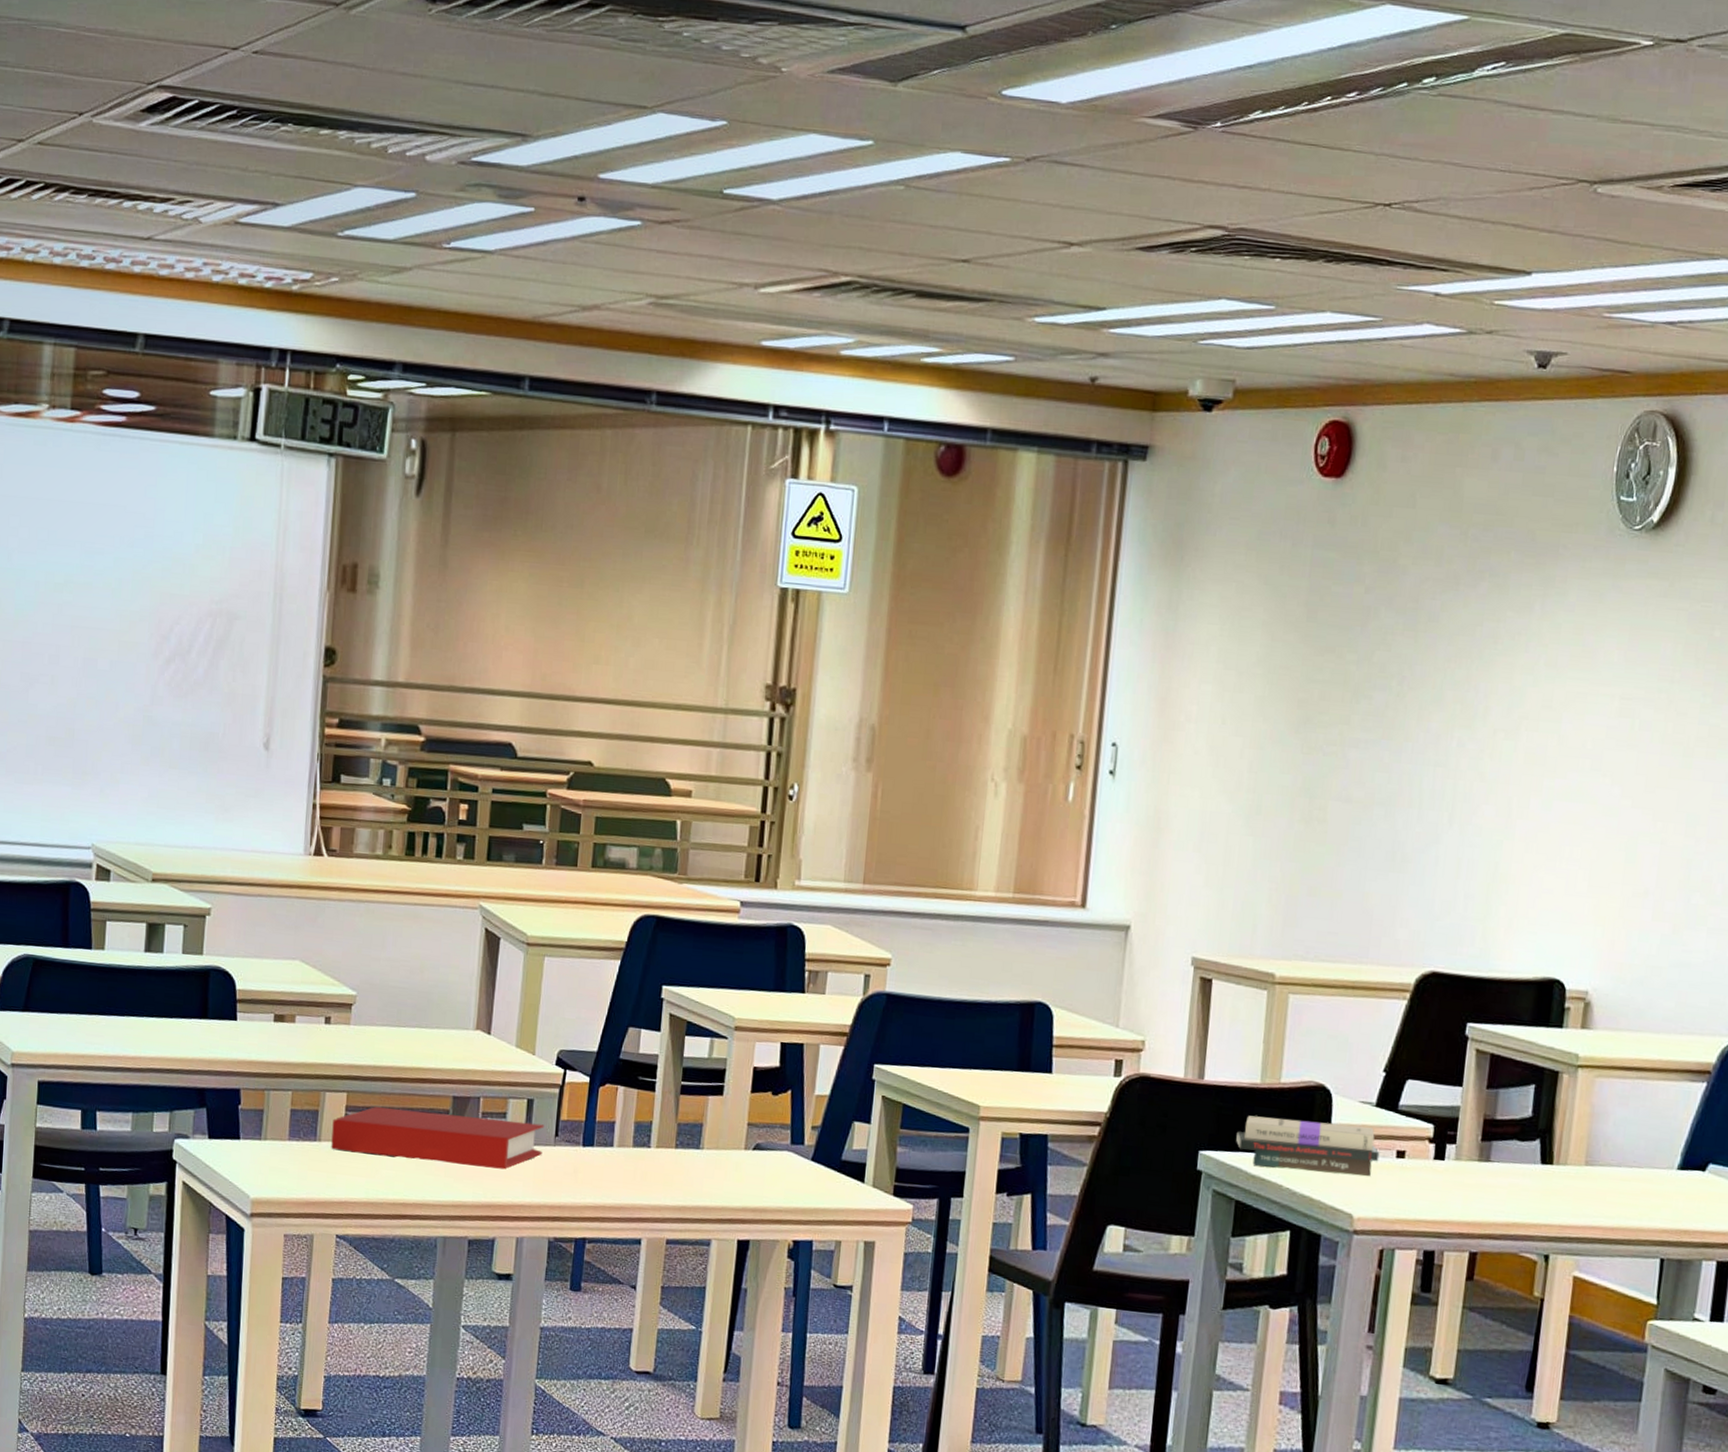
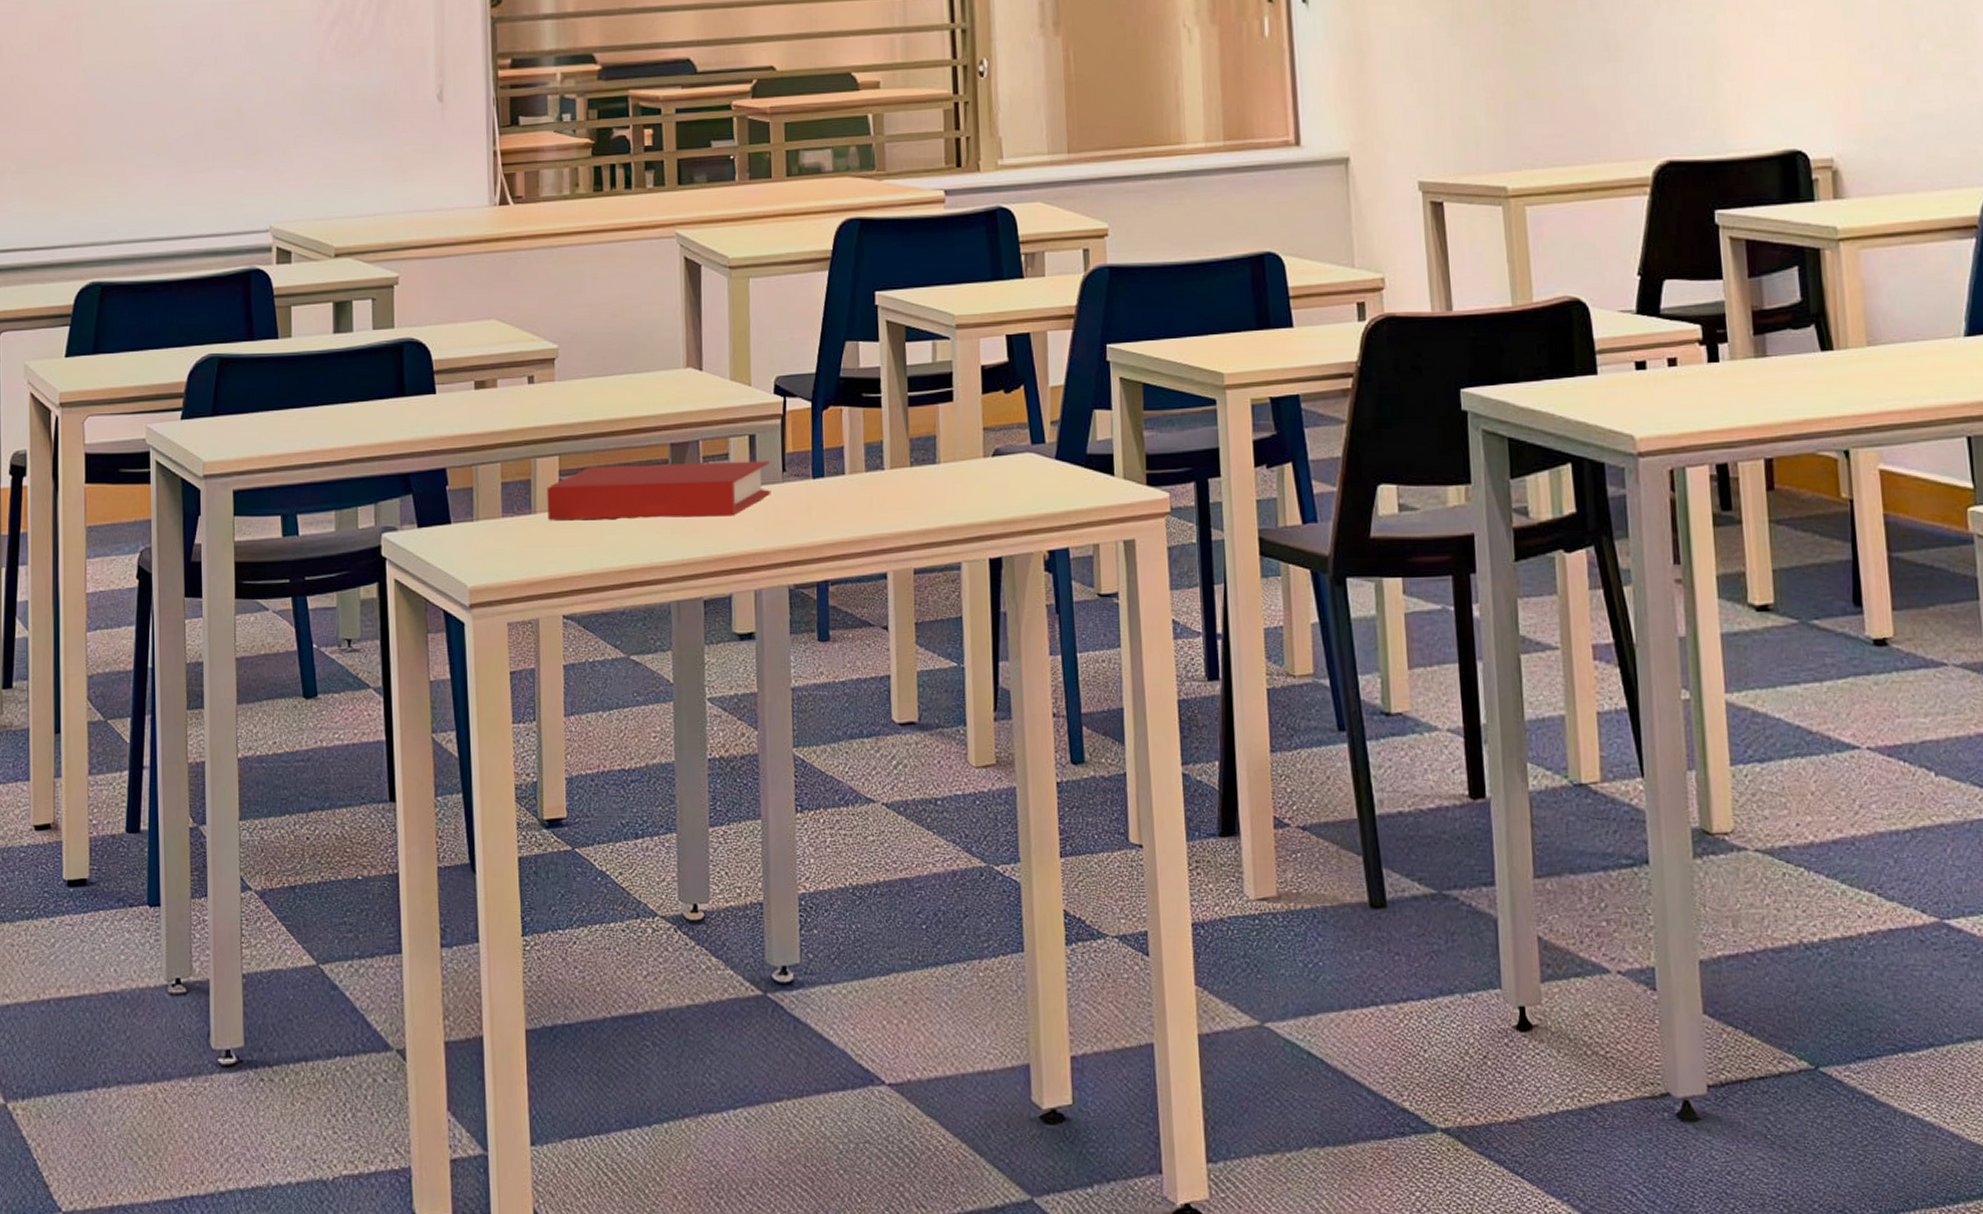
books: present [1236,1115,1380,1177] -> none [1497,336,1651,396]

